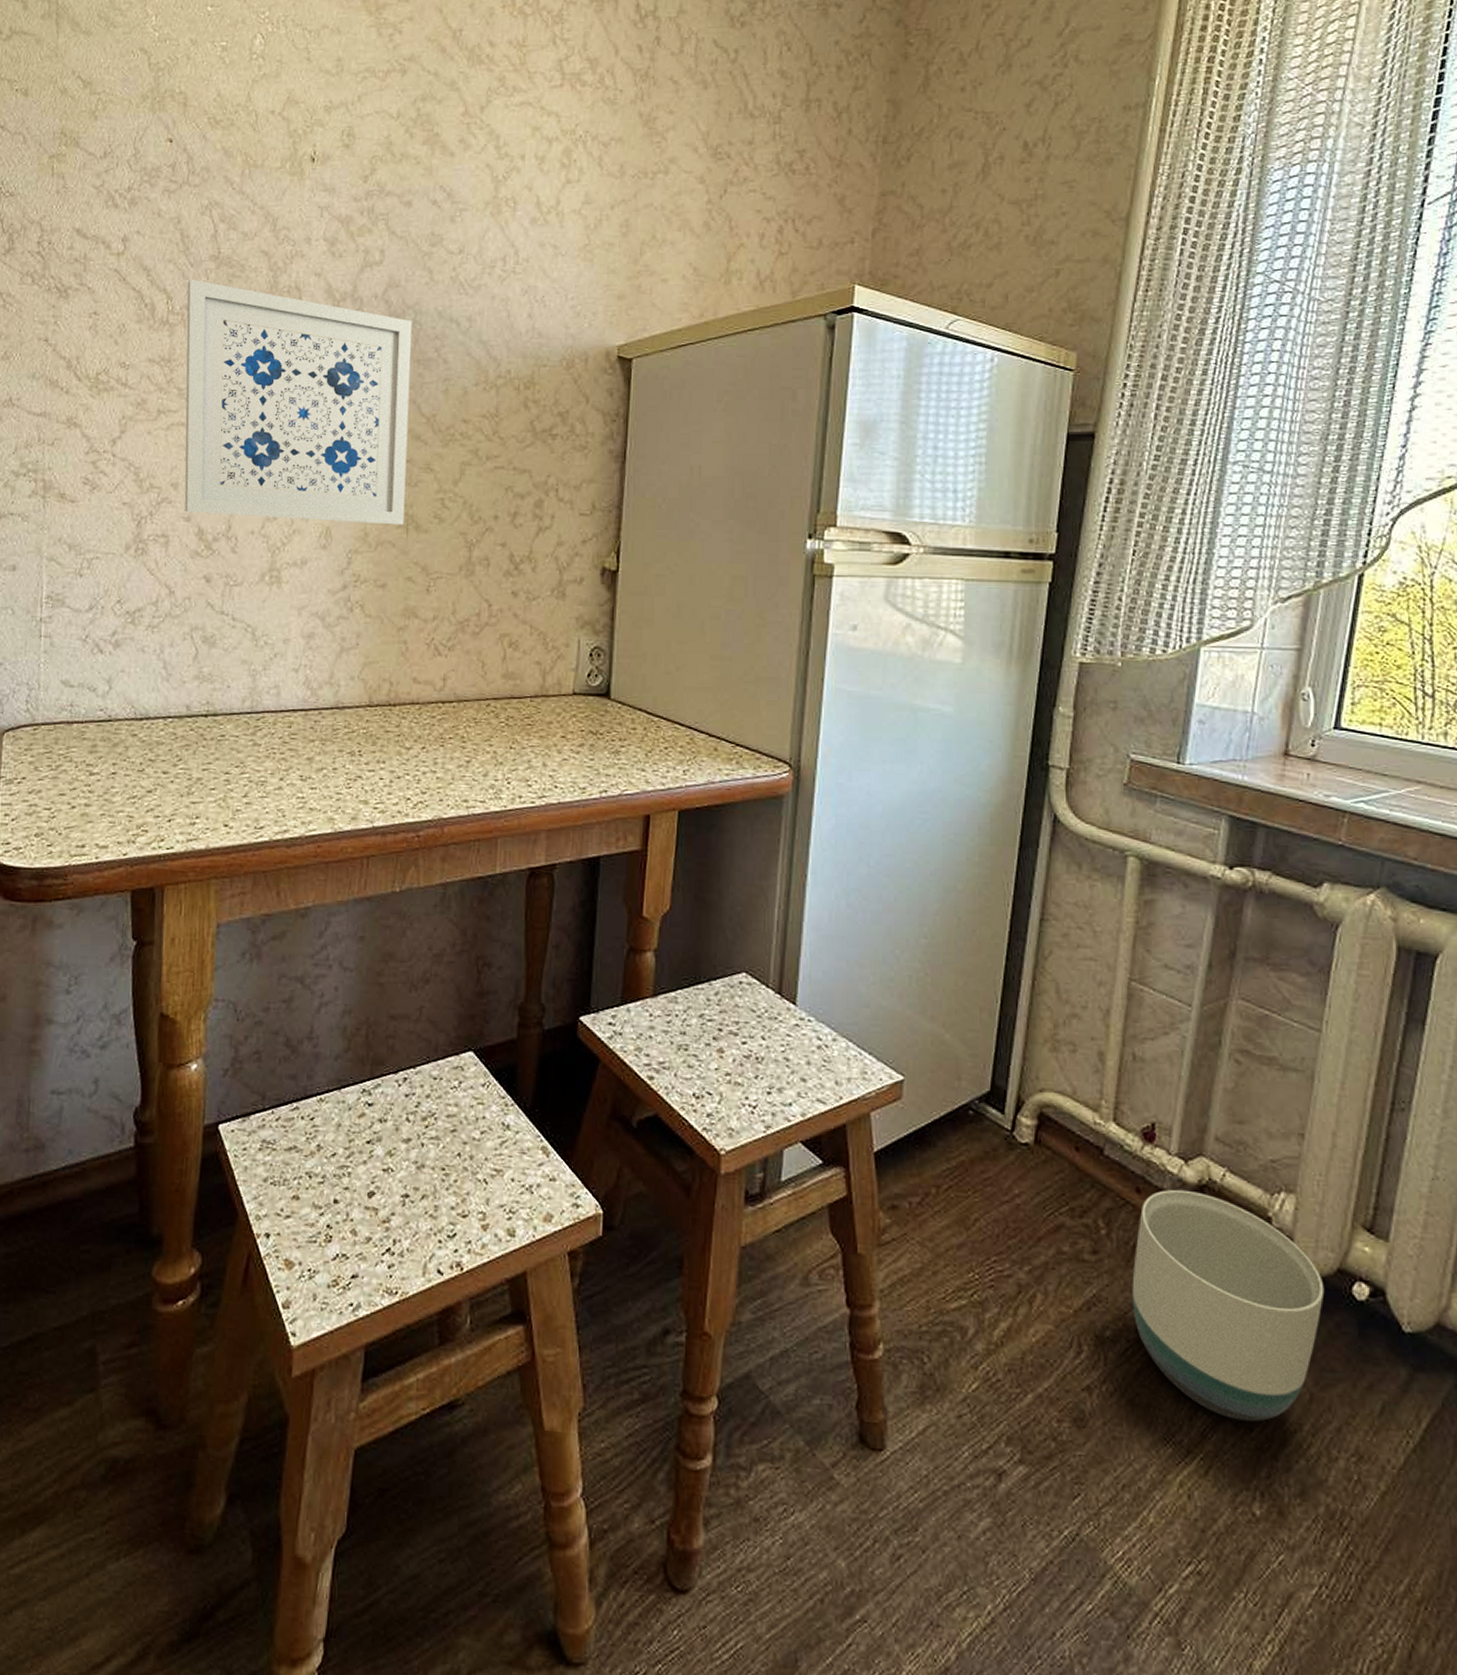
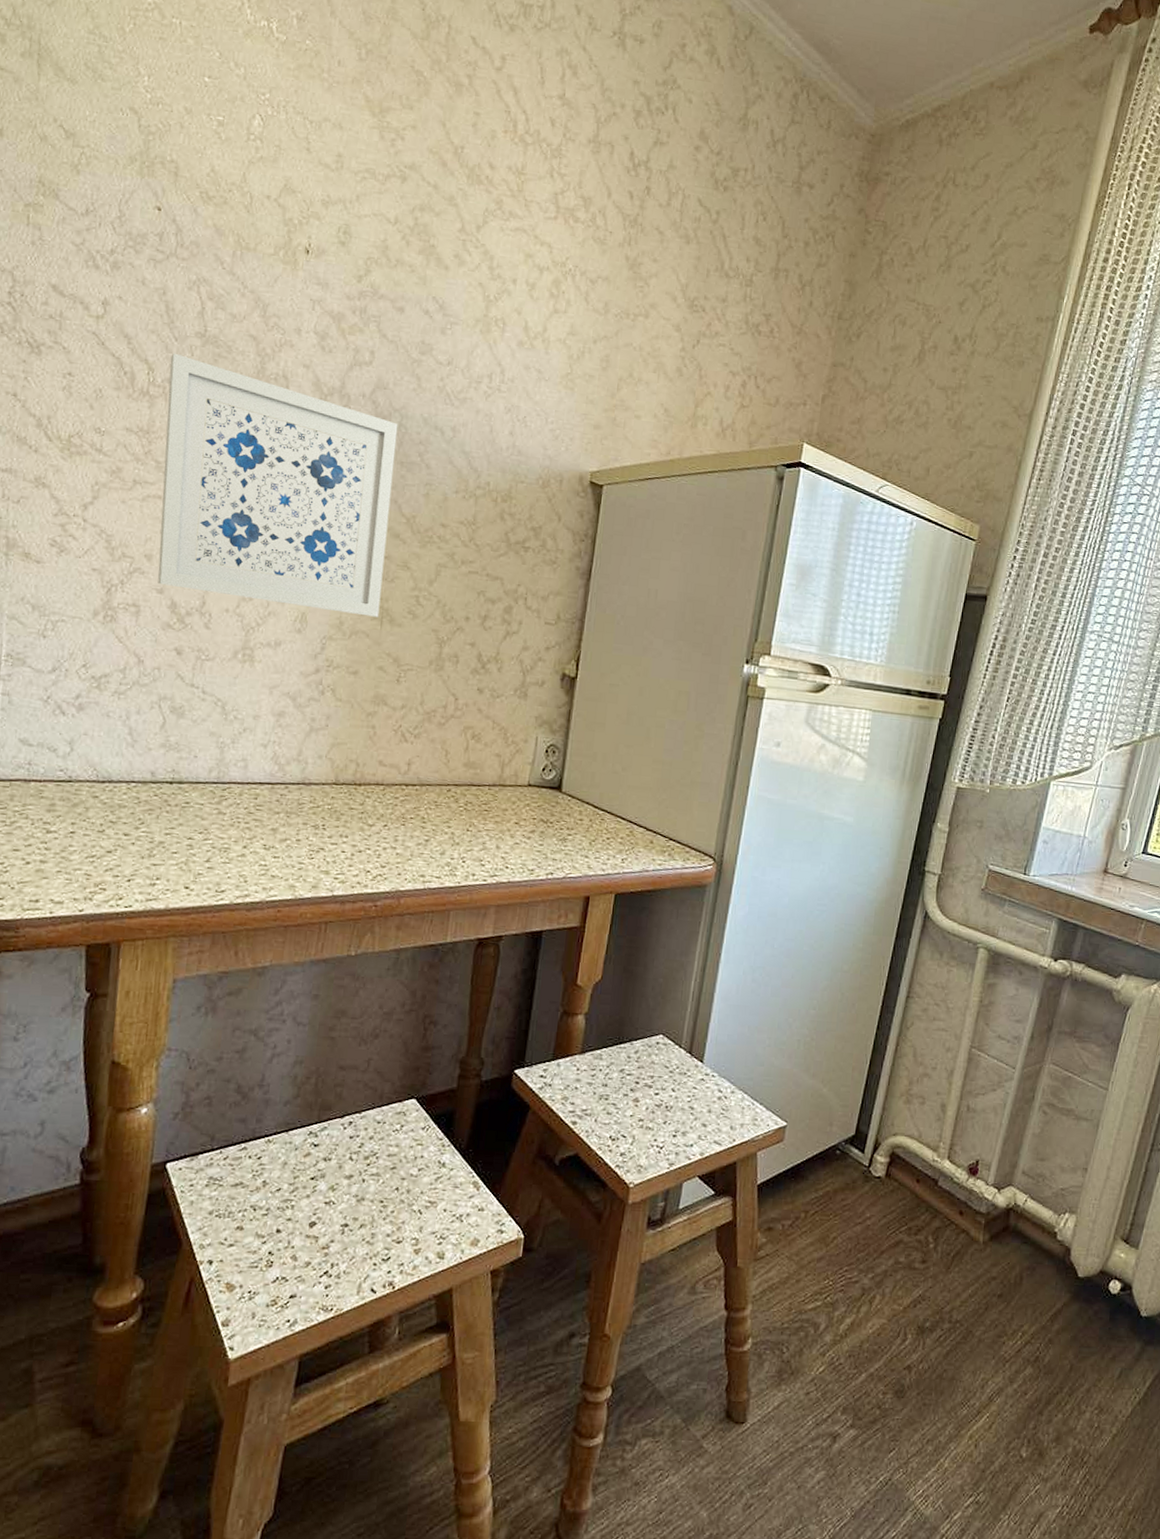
planter: present [1132,1189,1325,1422] -> none [948,1212,1090,1387]

